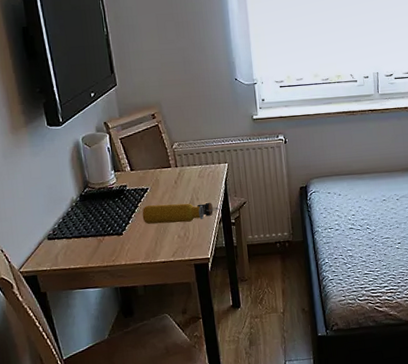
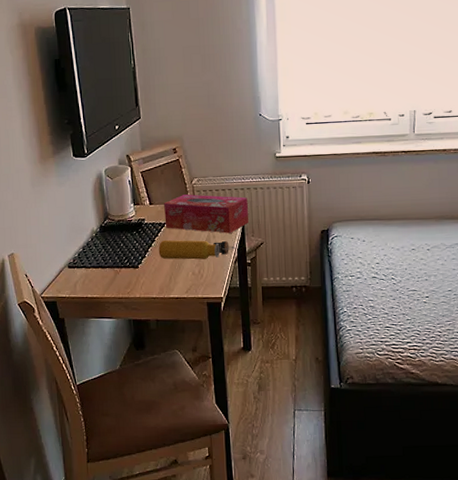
tissue box: none [145,158,231,195] -> present [164,194,248,234]

